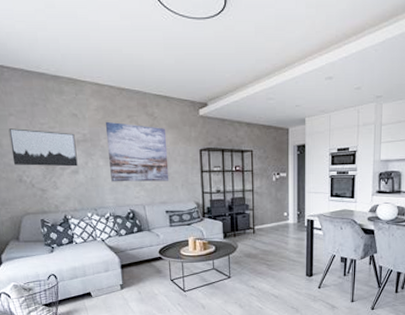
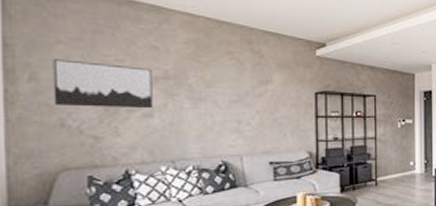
wall art: present [105,121,169,182] -> none [196,56,276,128]

